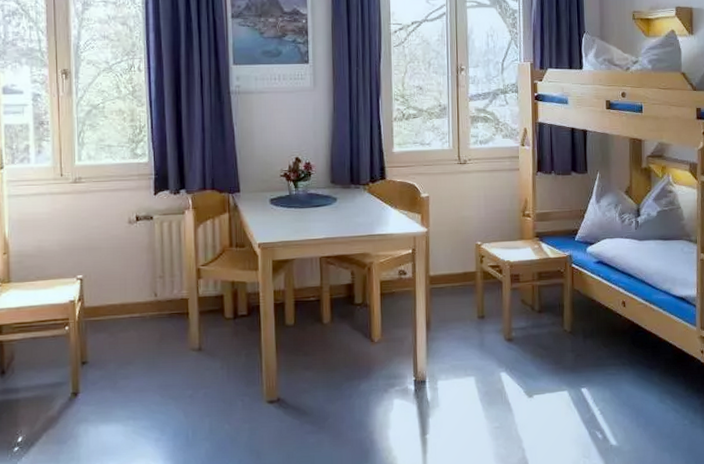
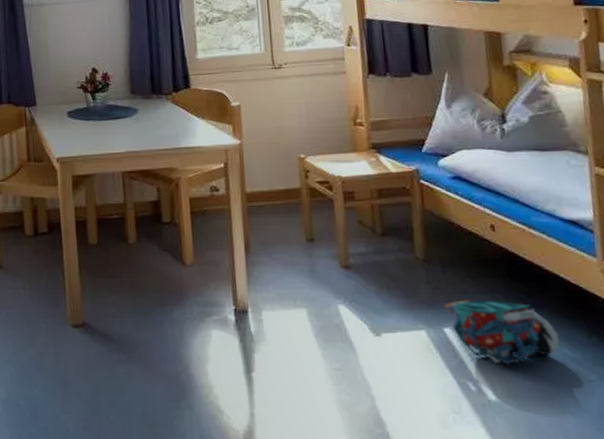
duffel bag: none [583,364,665,416] -> present [444,300,560,364]

